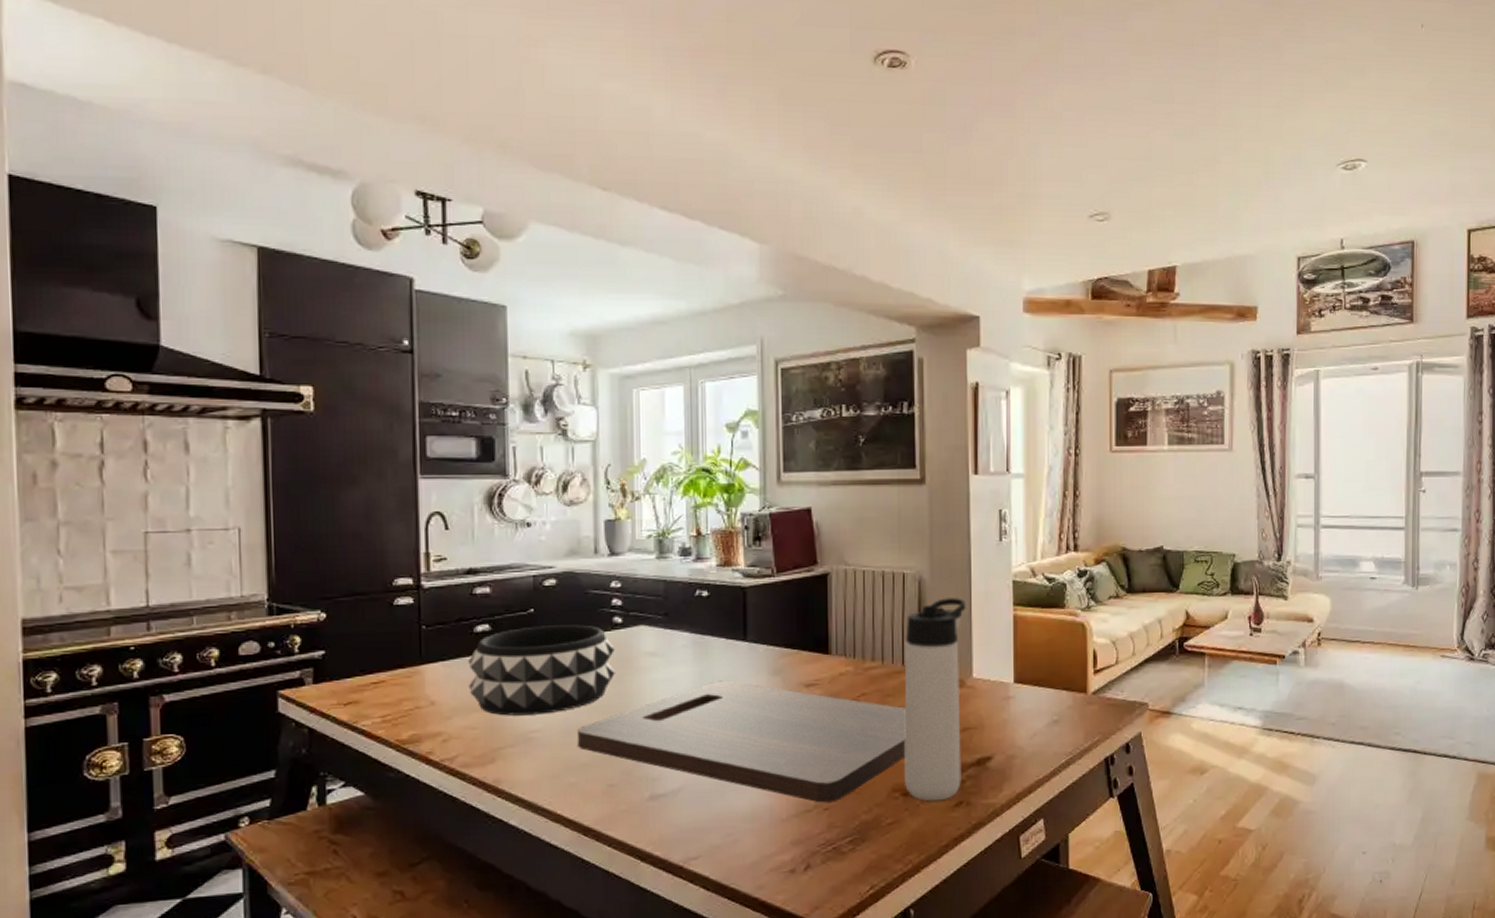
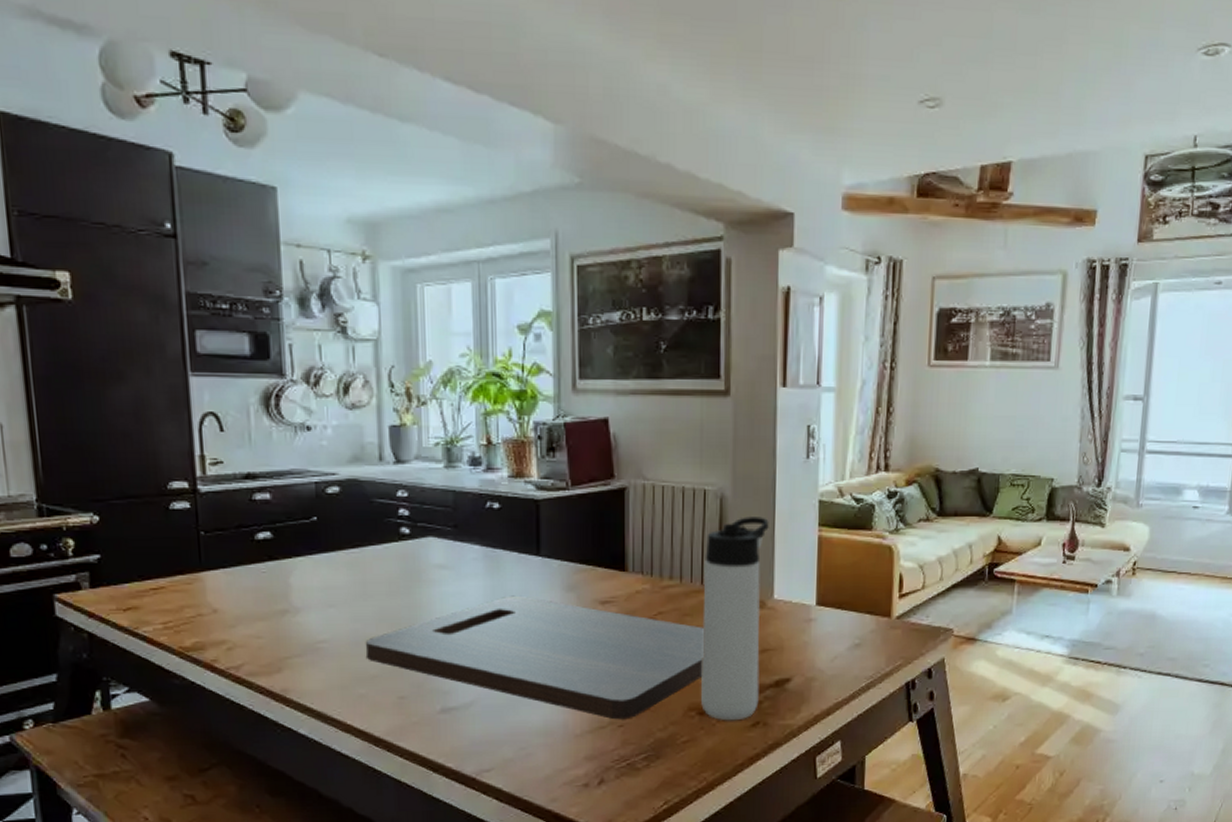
decorative bowl: present [468,624,615,716] -> none [250,534,403,626]

